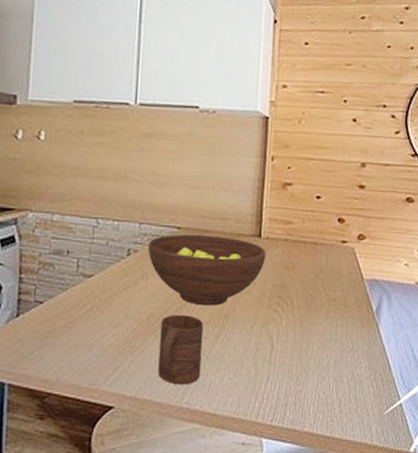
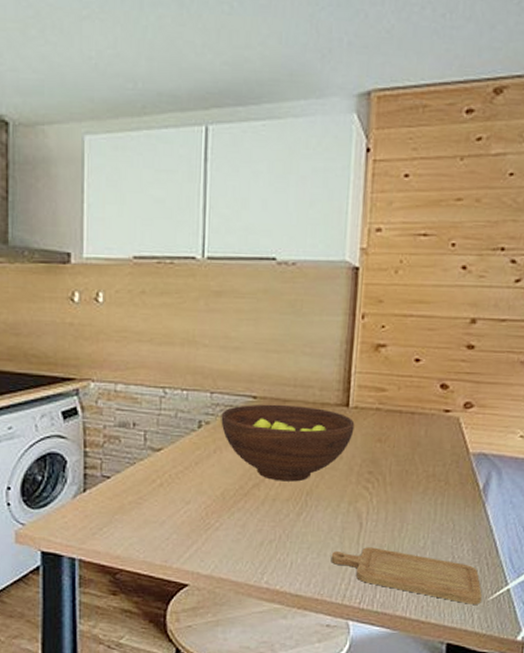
cup: present [158,315,204,385] -> none [234,491,284,564]
chopping board: none [246,367,379,419] -> present [331,547,482,605]

